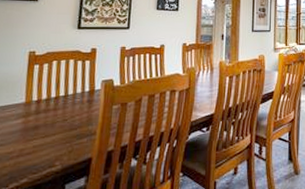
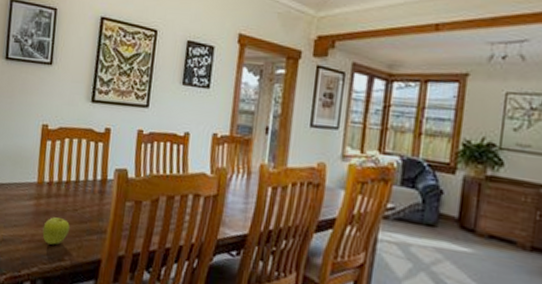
fruit: none [31,129,60,155] -> present [42,217,70,245]

